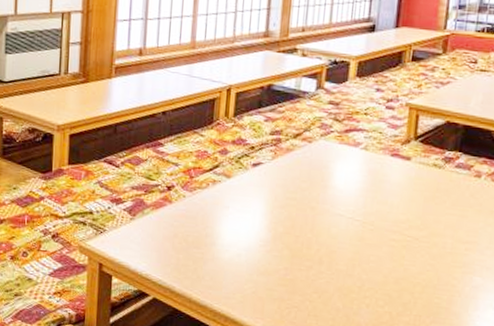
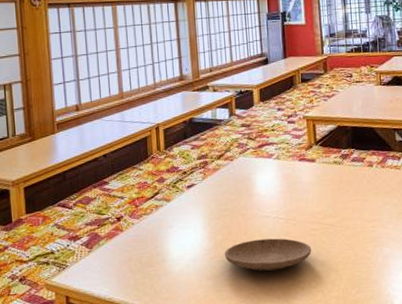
plate: none [283,239,387,280] -> present [225,238,312,272]

